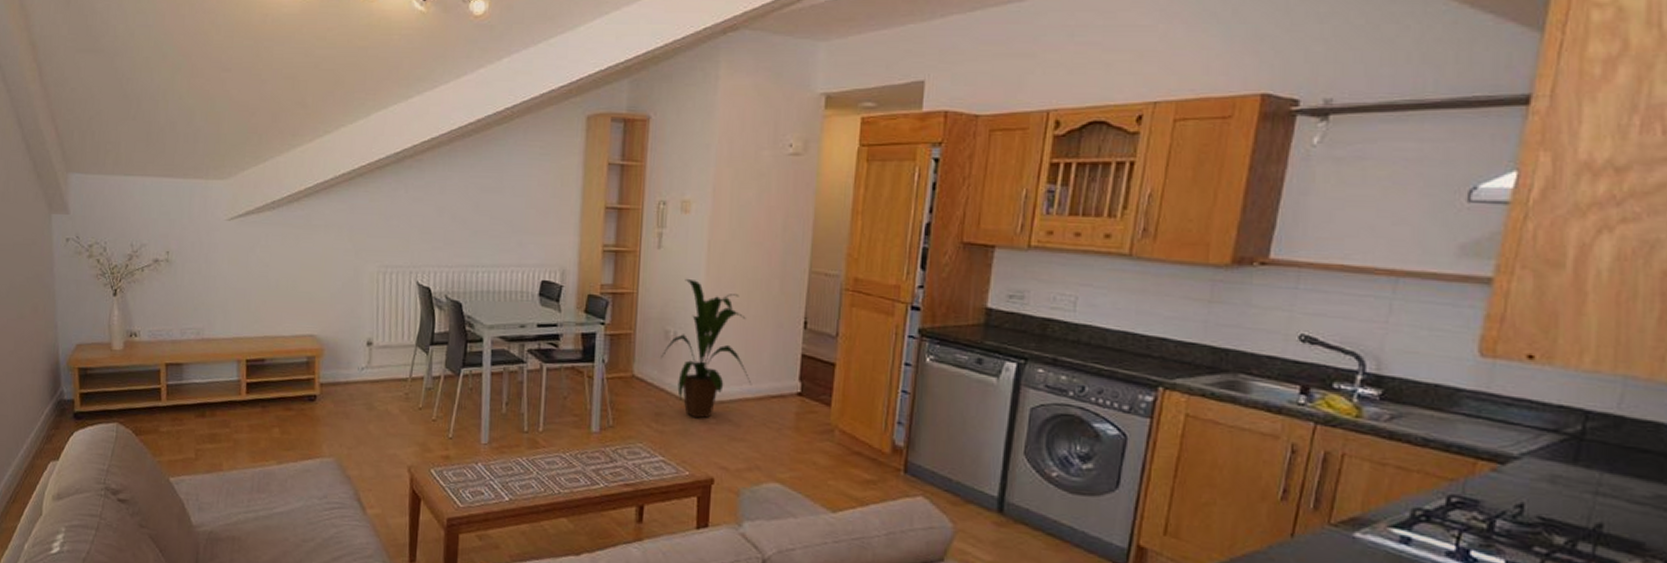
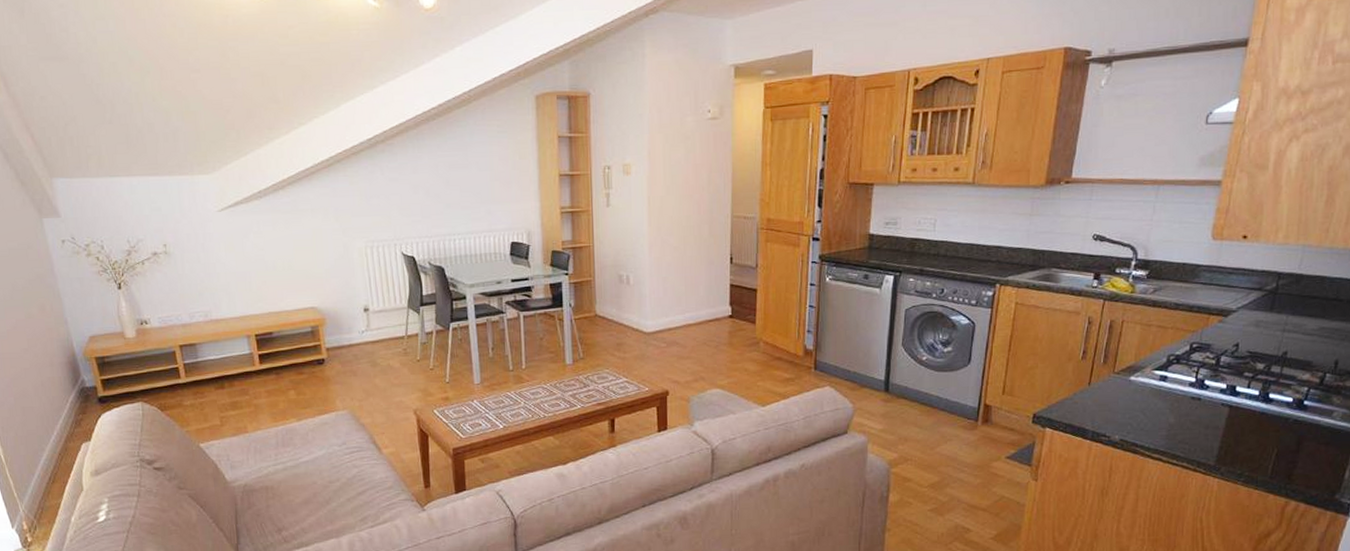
house plant: present [661,278,752,419] -> none [617,230,693,345]

